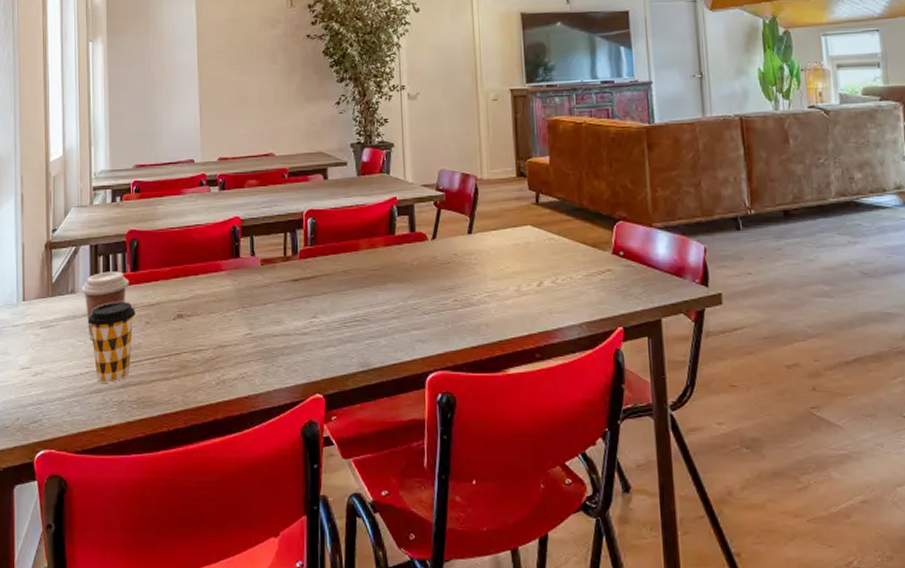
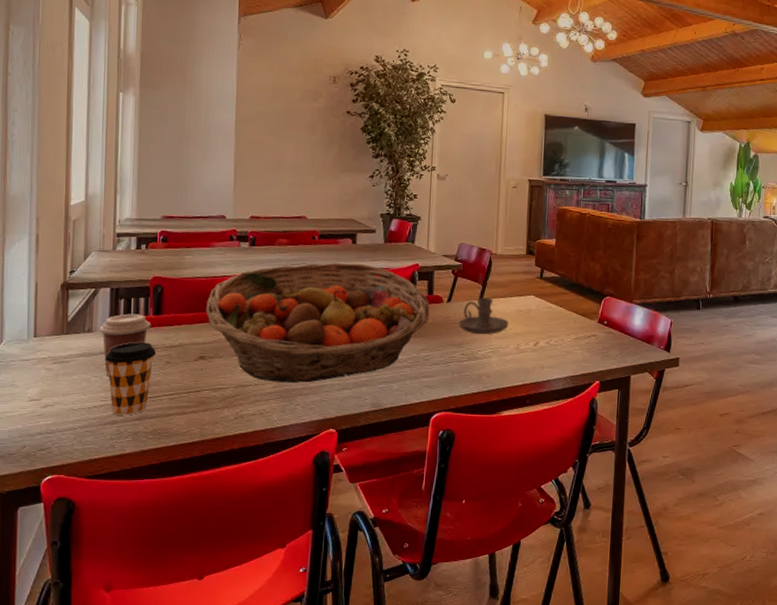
fruit basket: none [180,201,414,341] -> present [205,262,430,383]
candle holder: none [447,231,505,276] -> present [458,297,509,335]

